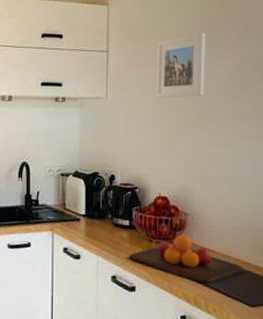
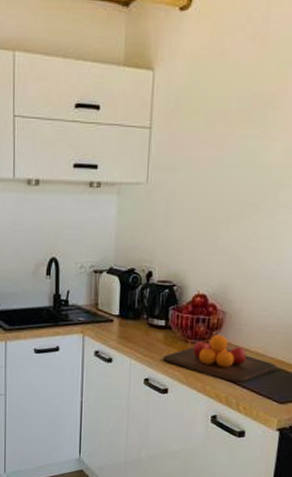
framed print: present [156,32,205,98] -> none [201,108,260,185]

